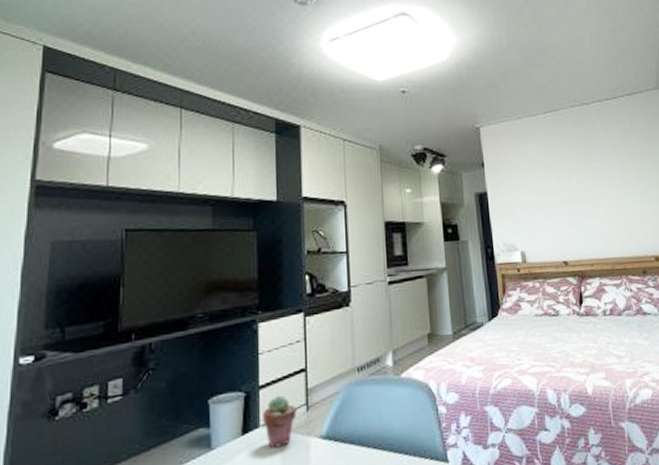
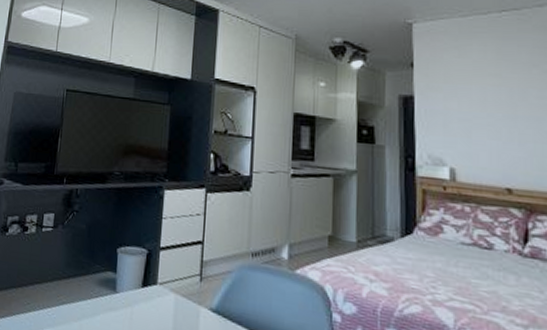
potted succulent: present [263,395,297,448] -> none [161,260,191,308]

